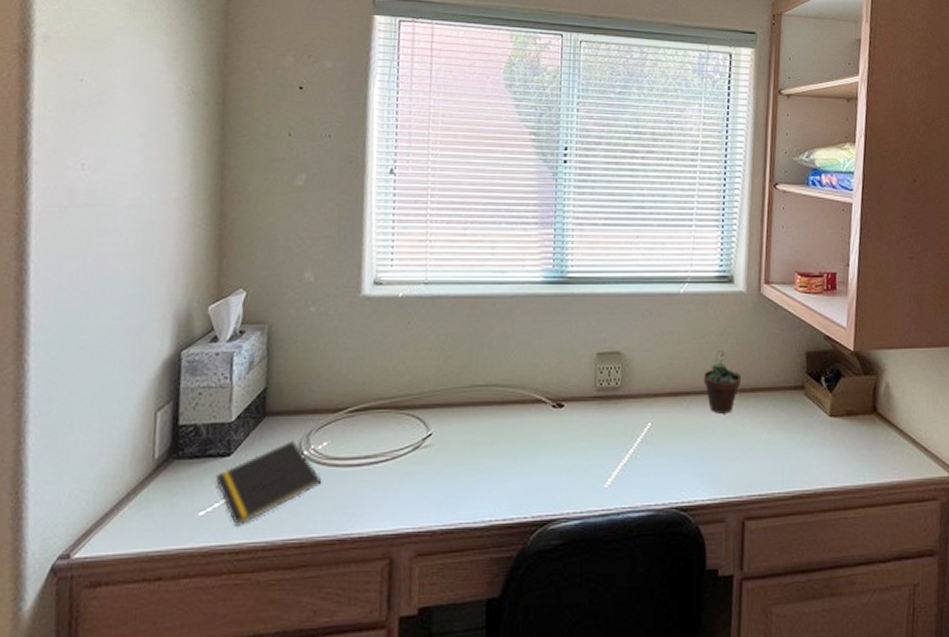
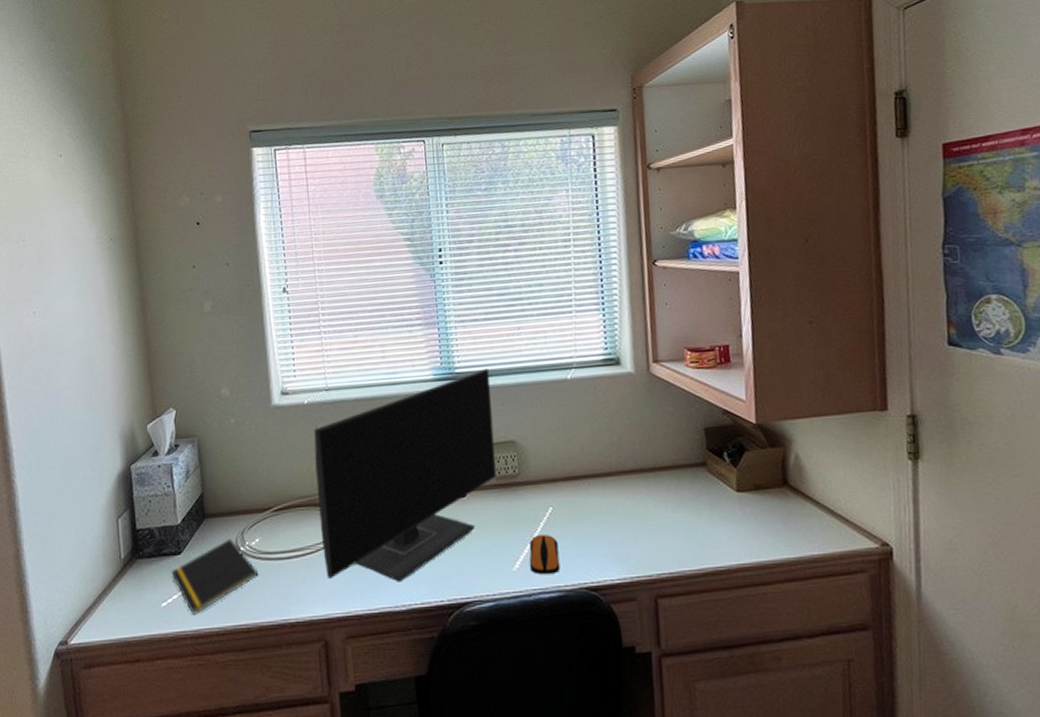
monitor: none [399,275,603,496] -> present [314,368,496,582]
computer mouse: none [621,450,653,493] -> present [529,533,560,575]
succulent plant: present [703,350,742,414] -> none [599,432,639,495]

